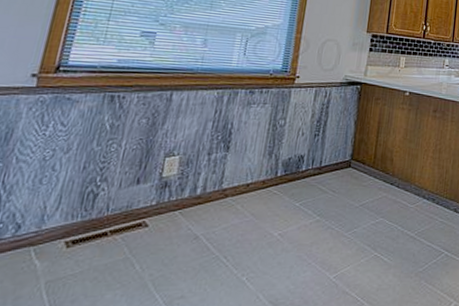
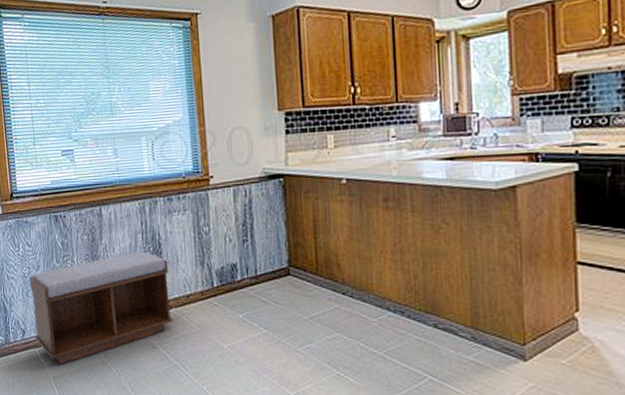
bench: none [35,138,235,265] -> present [29,250,173,364]

